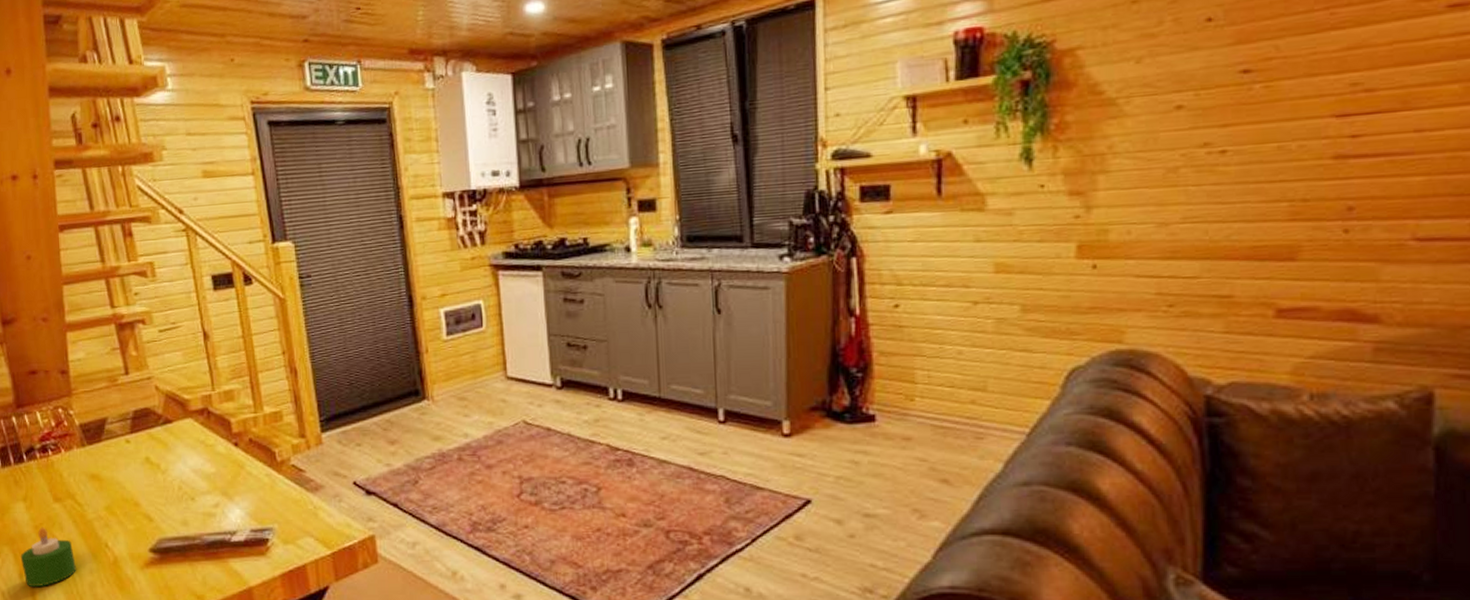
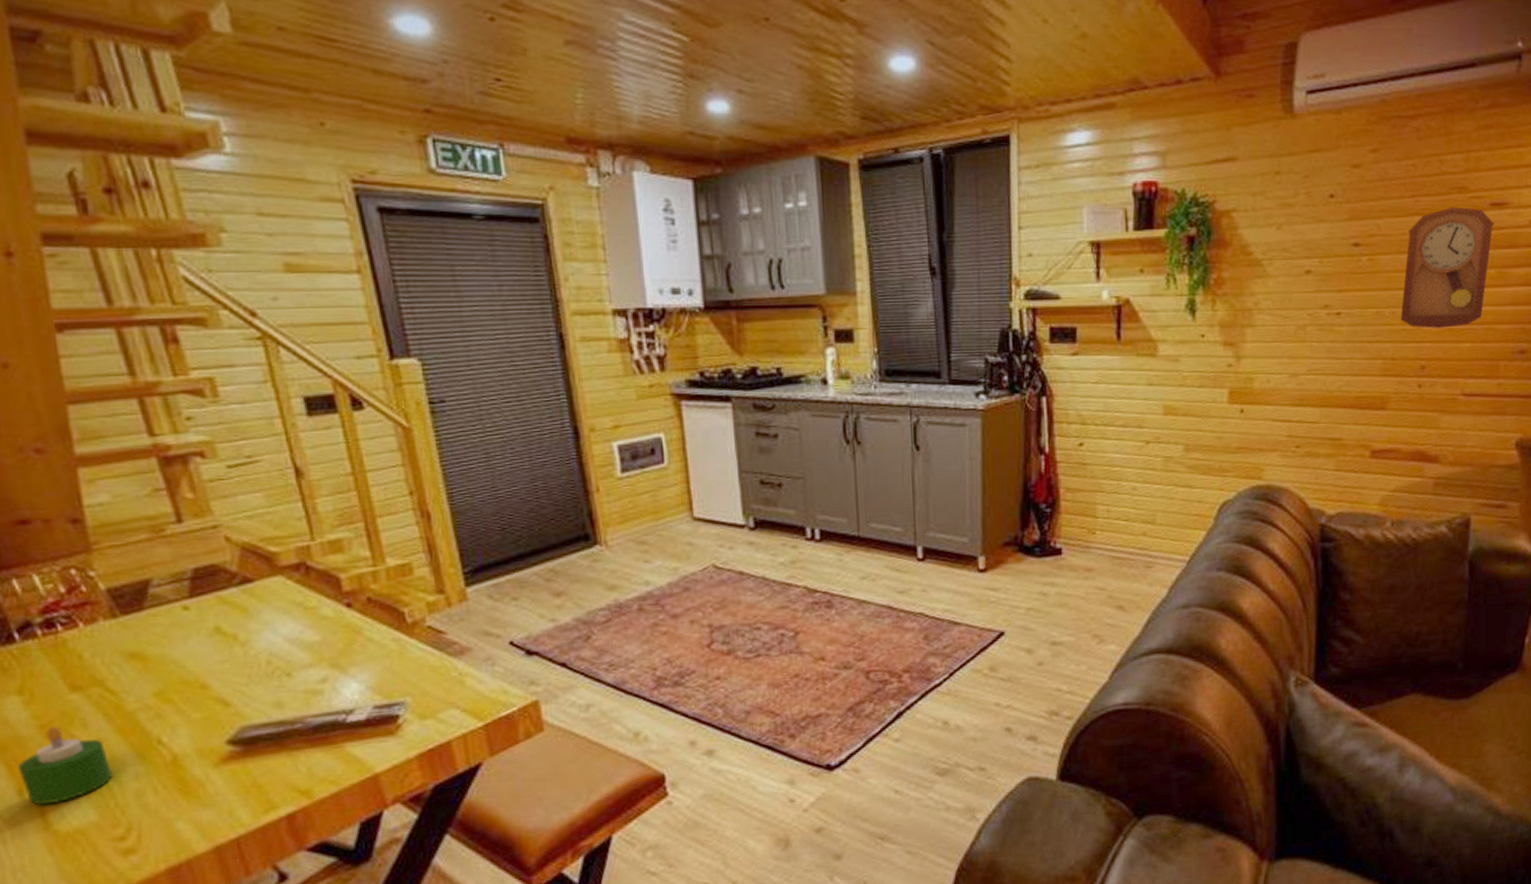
pendulum clock: none [1313,13,1457,162] -> present [1400,207,1495,328]

